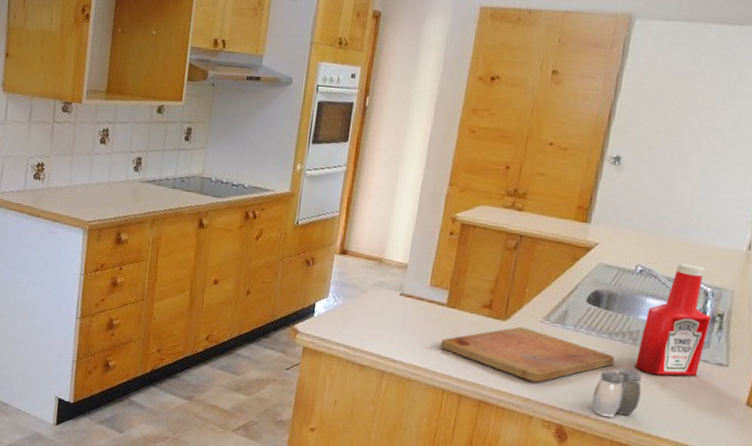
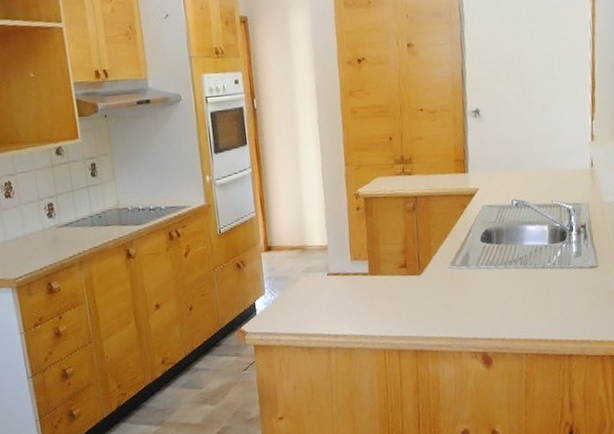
cutting board: present [441,326,615,383] -> none [372,276,514,322]
salt and pepper shaker: present [591,368,643,418] -> none [503,289,540,335]
ketchup bottle: present [635,263,711,376] -> none [529,188,578,290]

